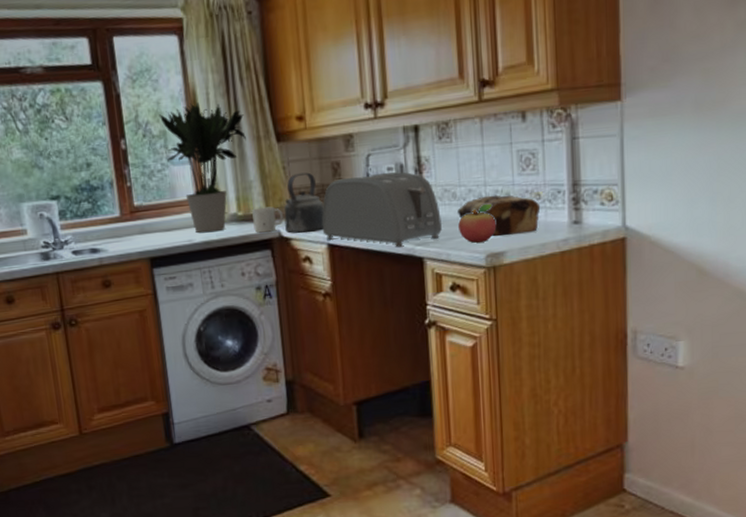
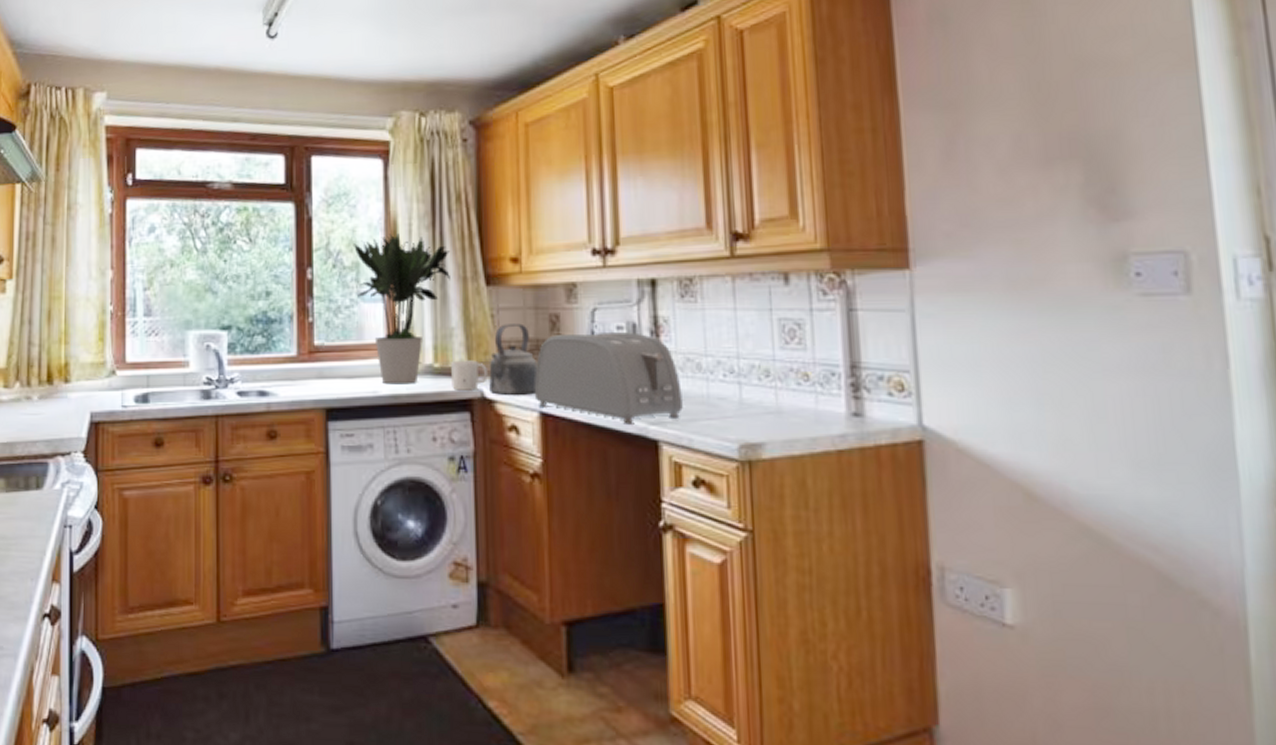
bread loaf: present [458,195,541,236] -> none [703,370,810,422]
fruit: present [458,203,497,243] -> none [704,380,753,428]

